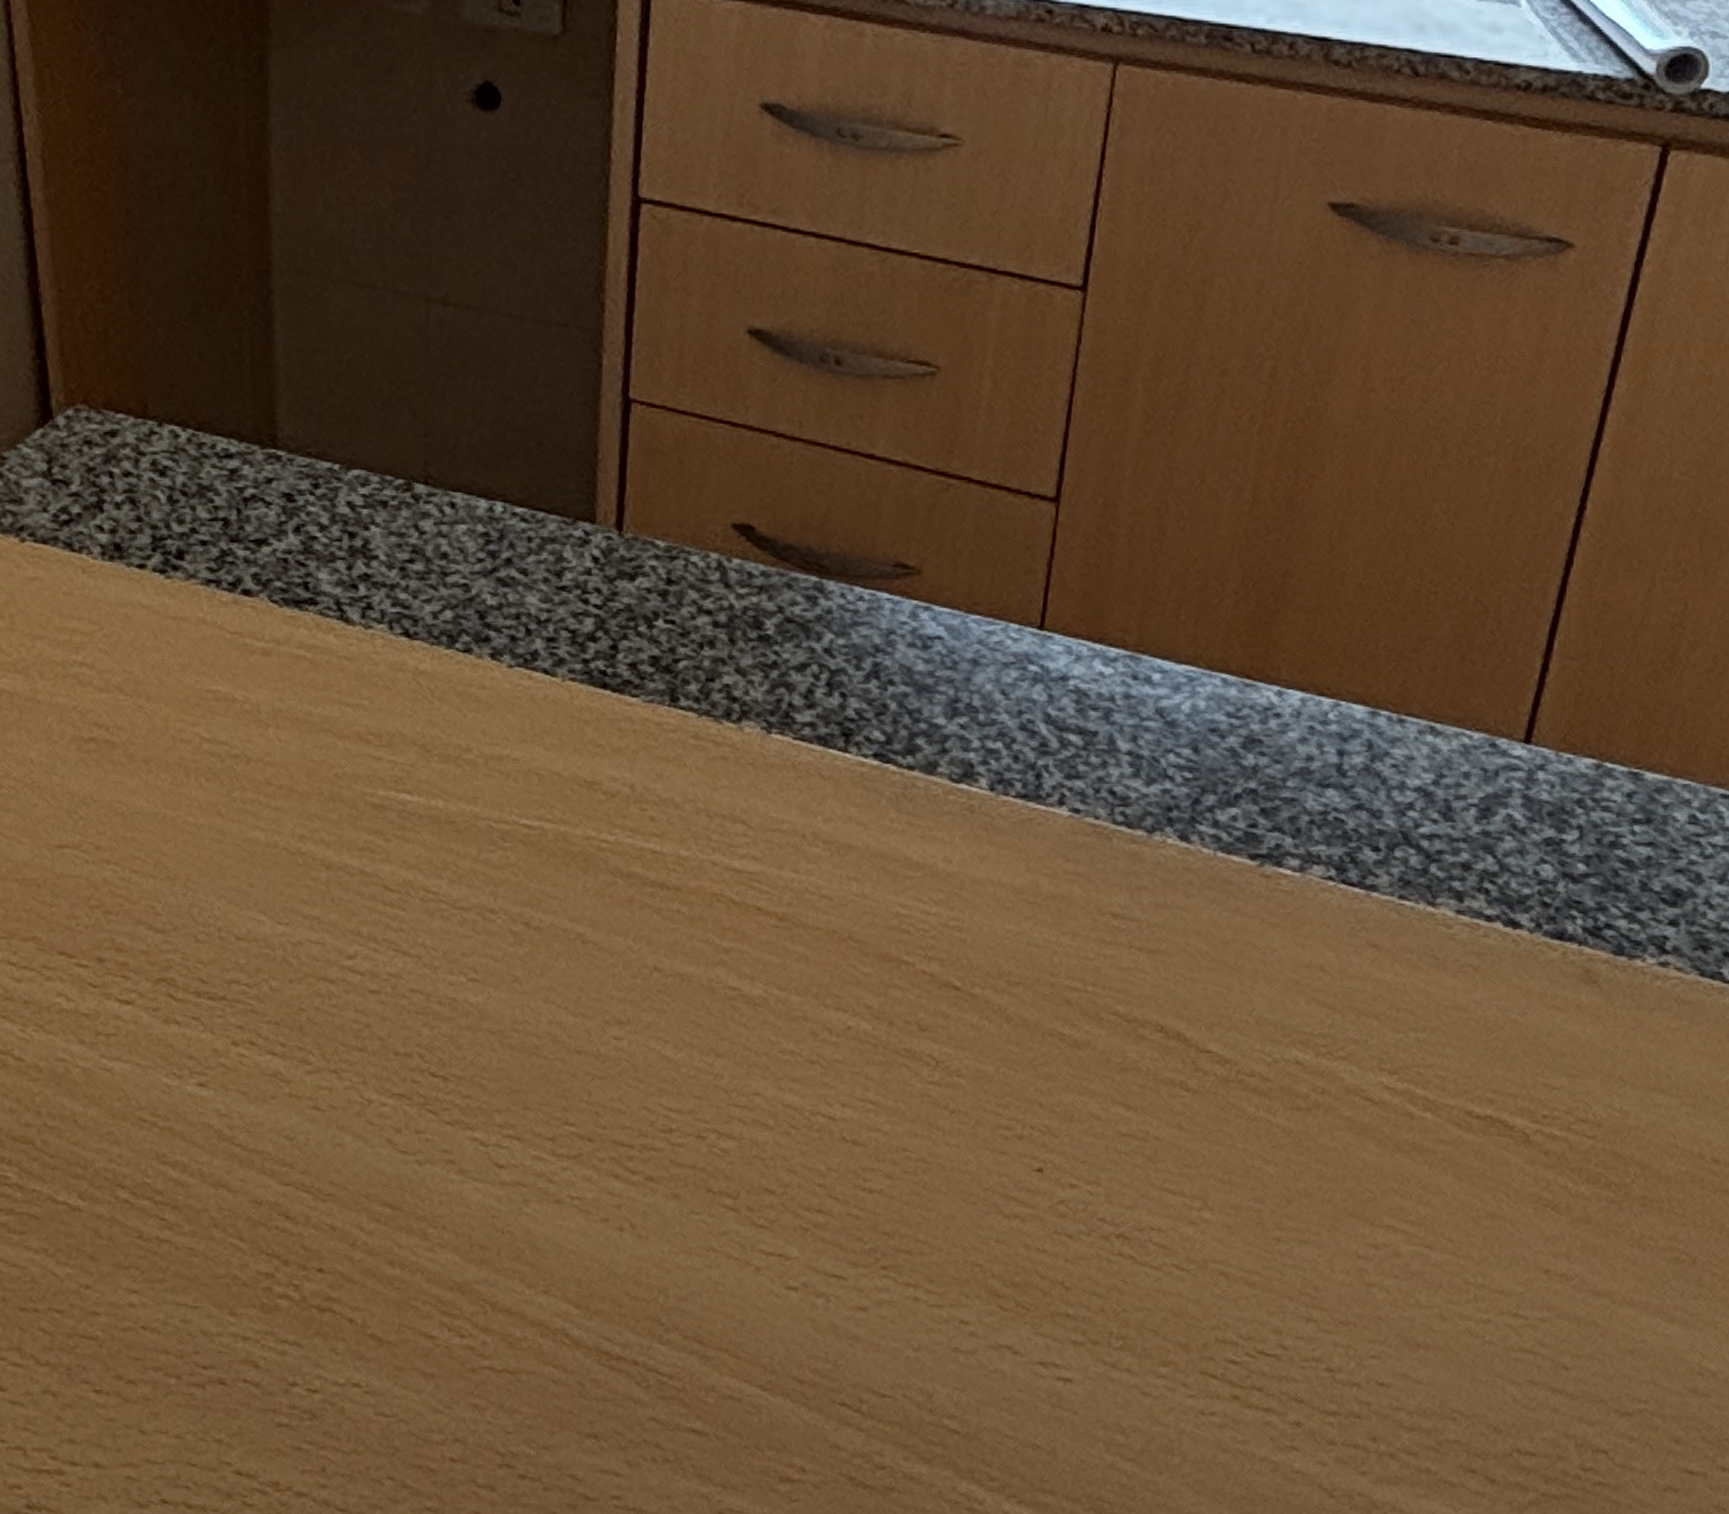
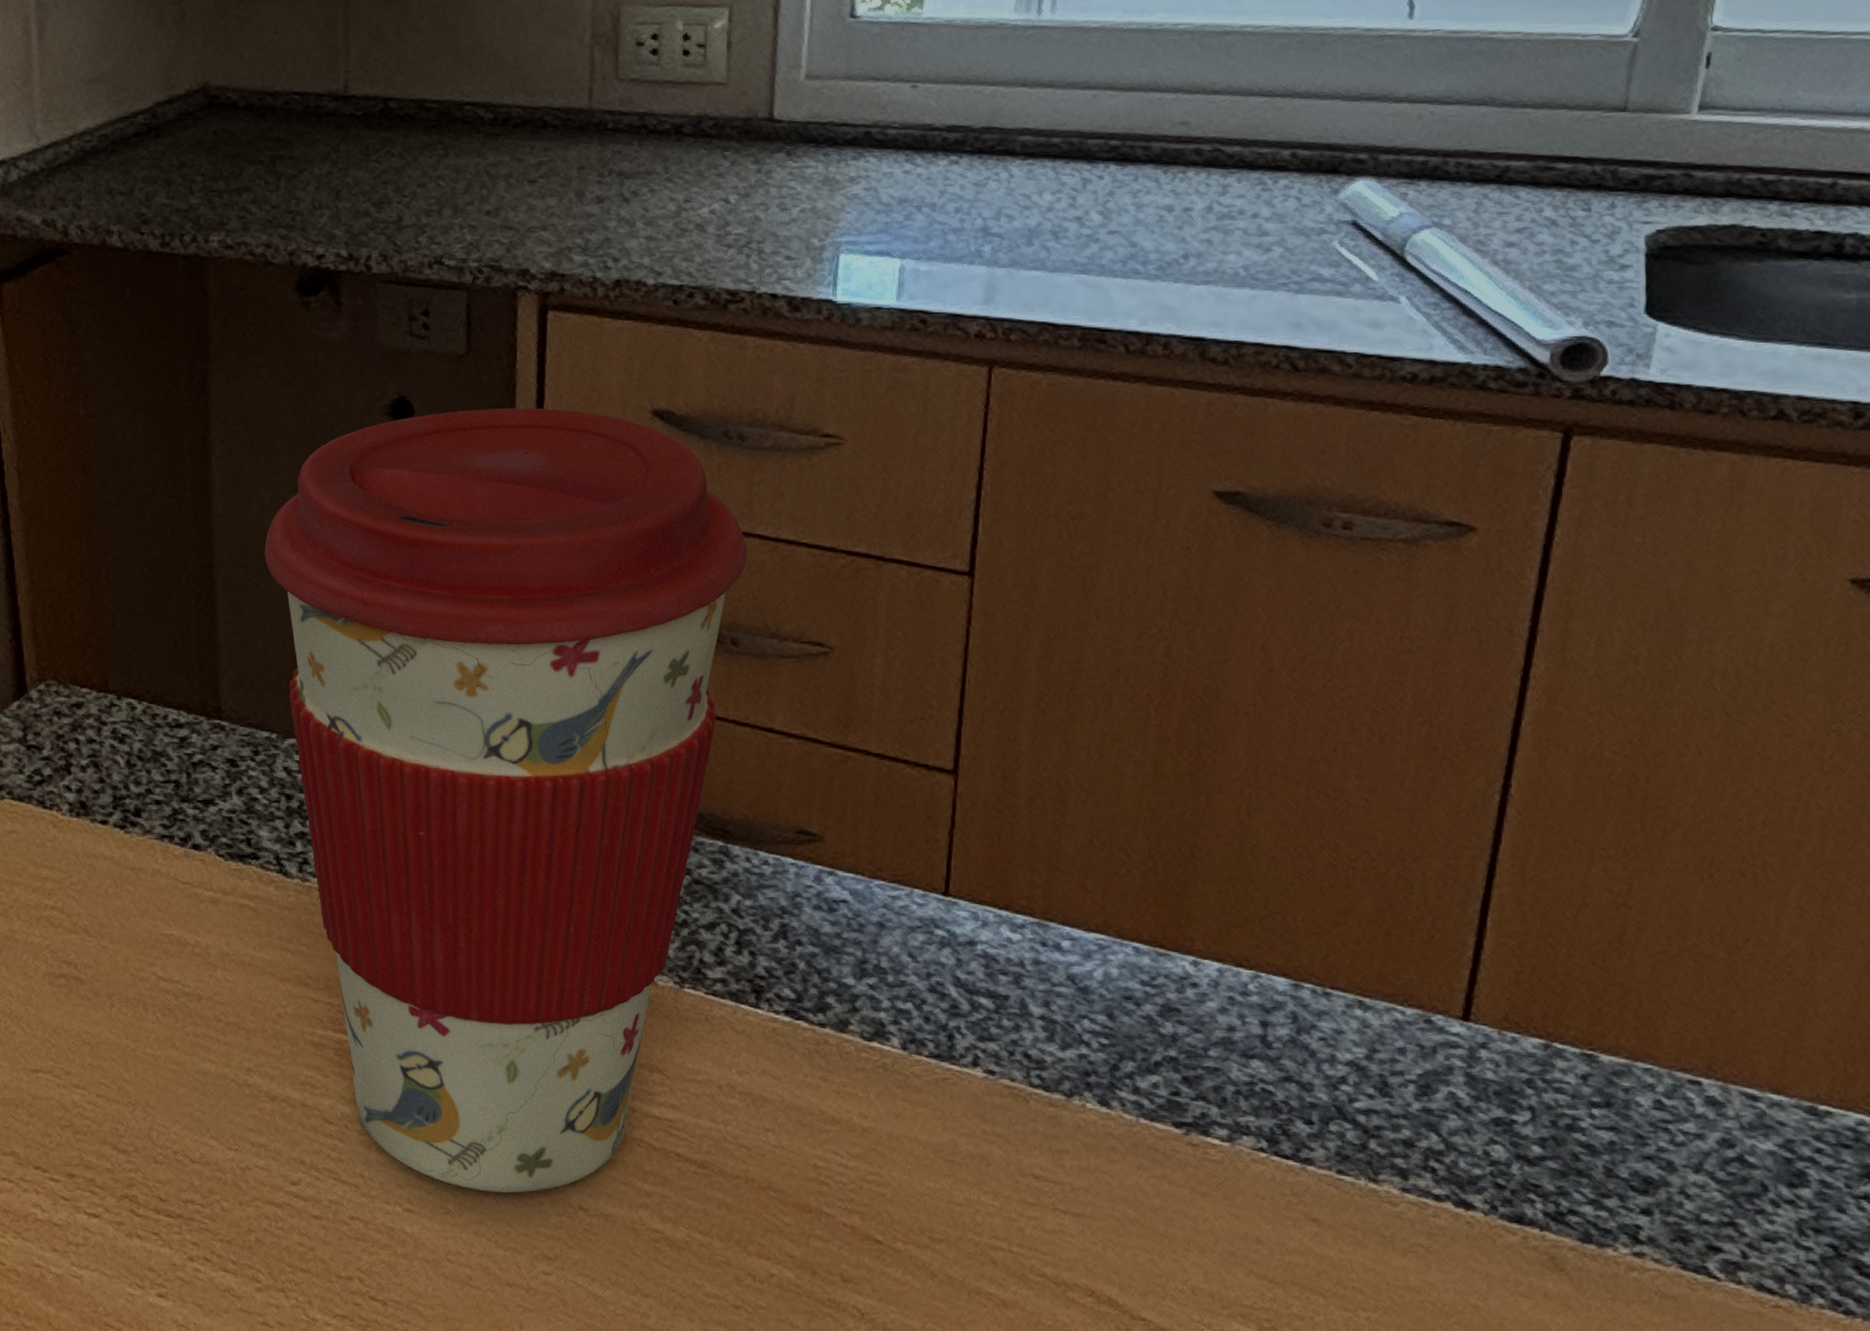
coffee cup: none [329,98,856,957] -> present [264,408,748,1193]

